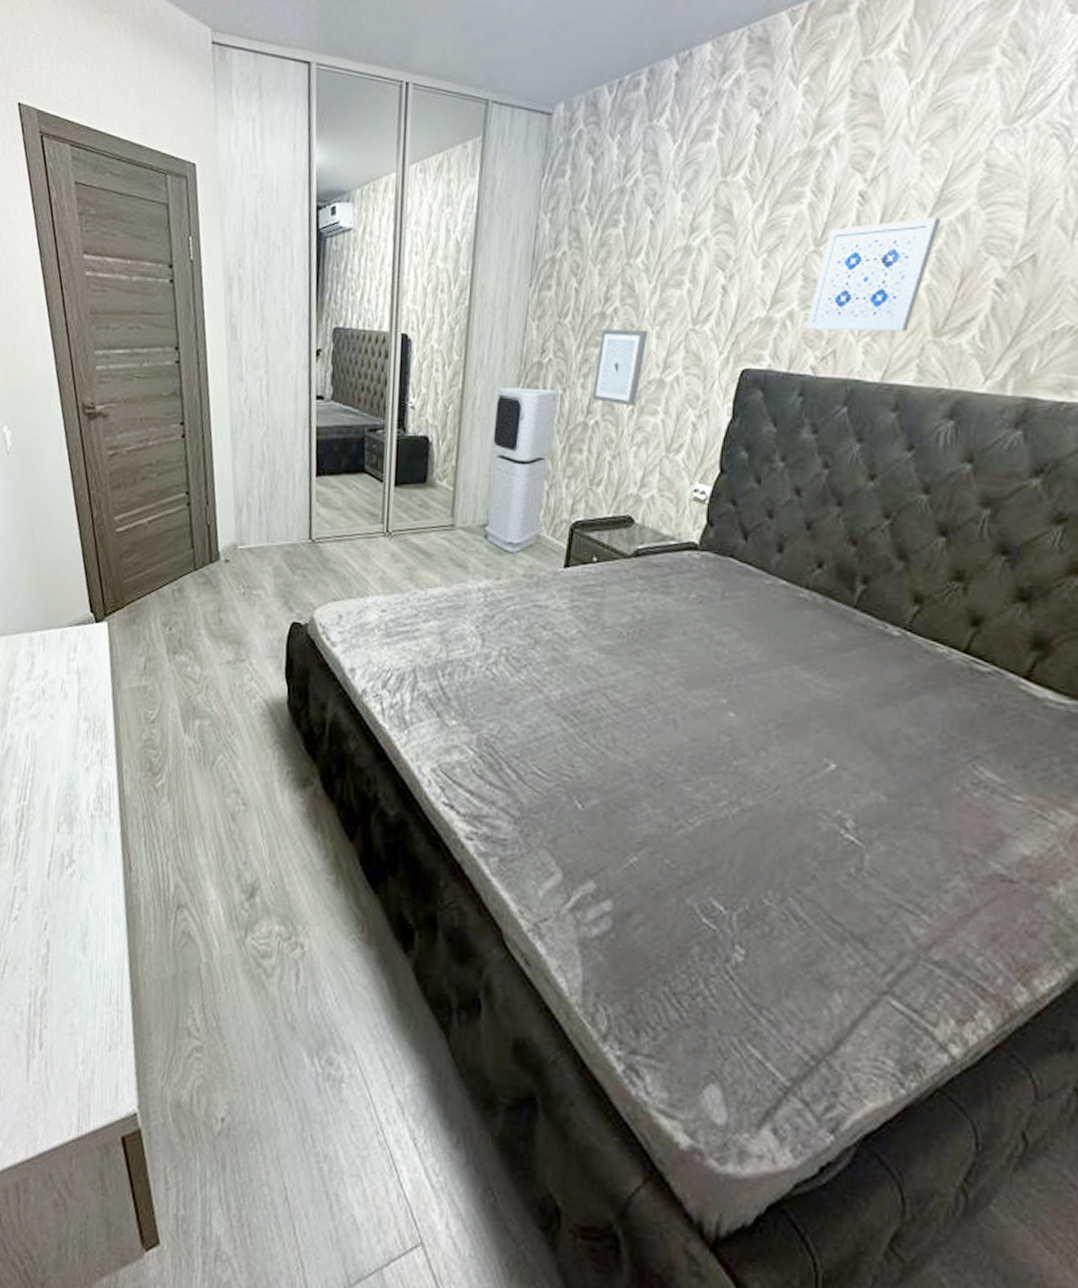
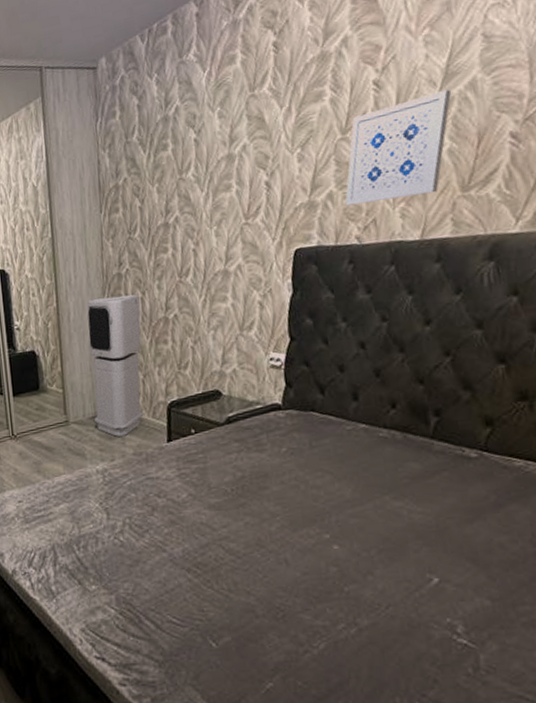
wall art: present [592,329,649,406] -> none [167,231,208,298]

